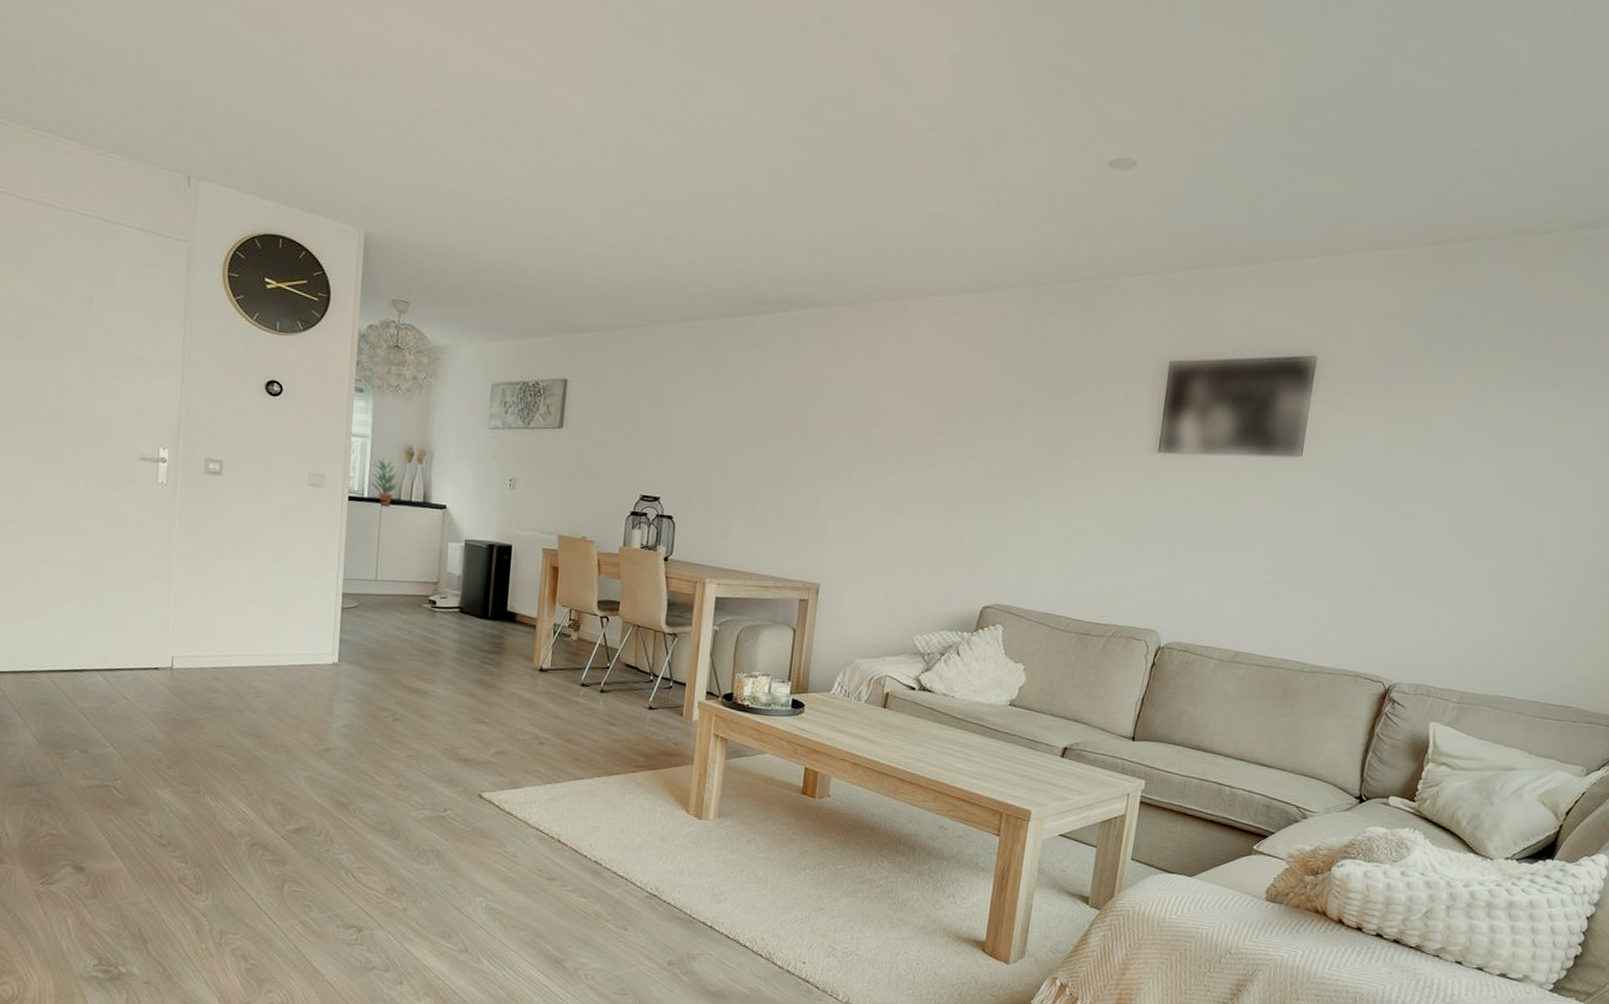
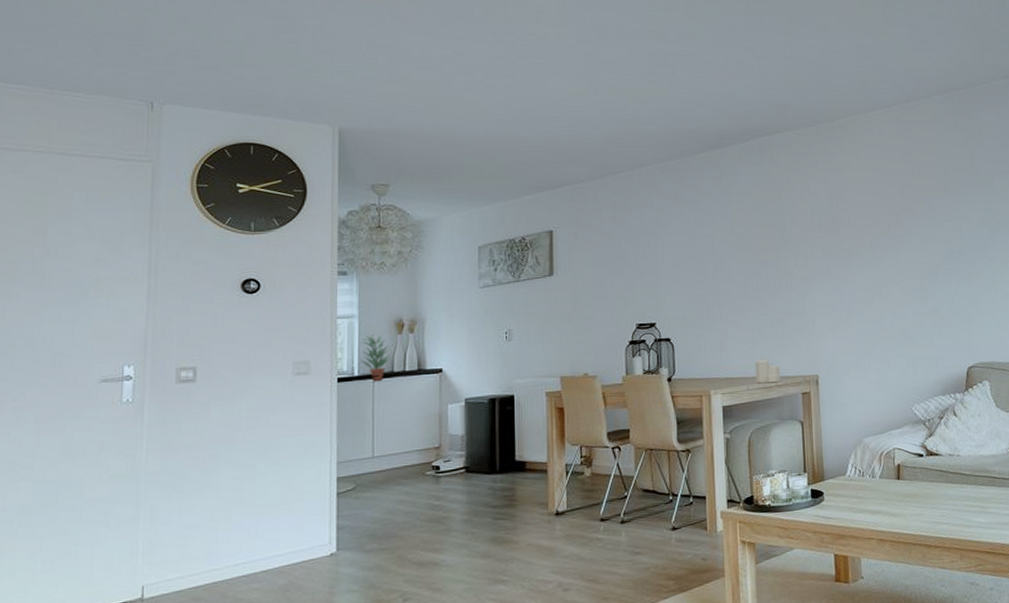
candle: none [753,553,781,584] -> present [754,356,780,383]

